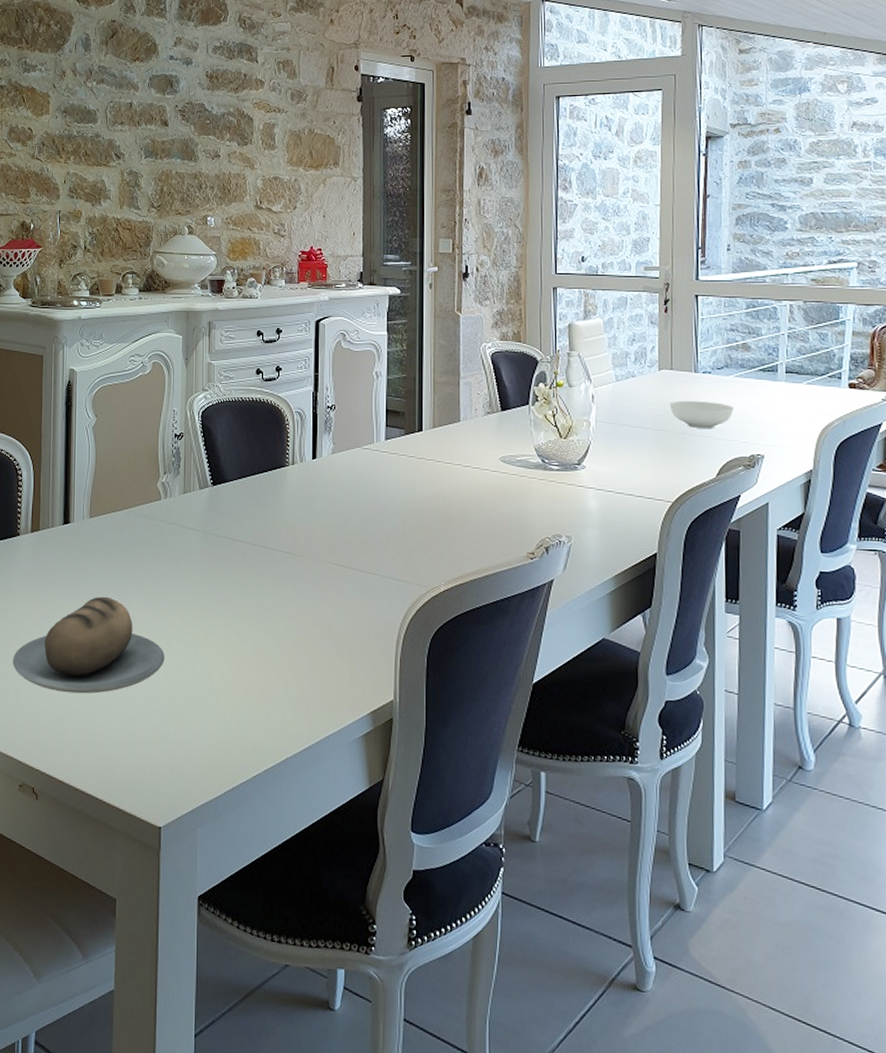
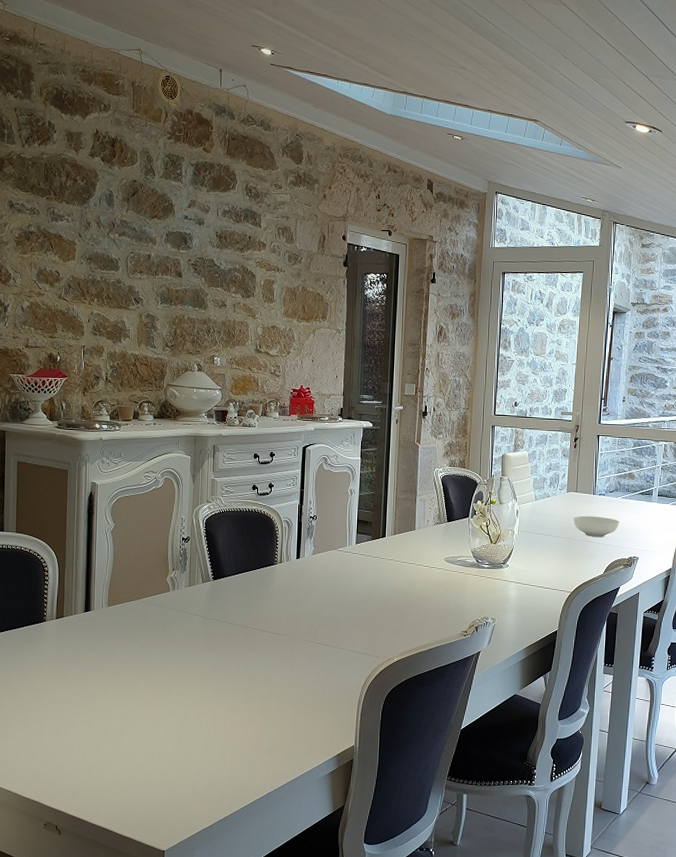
bread: present [12,596,165,694] -> none [38,670,170,749]

